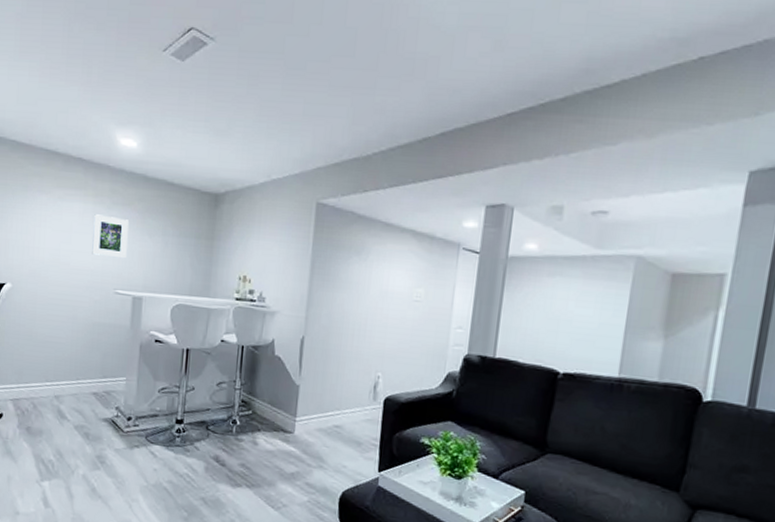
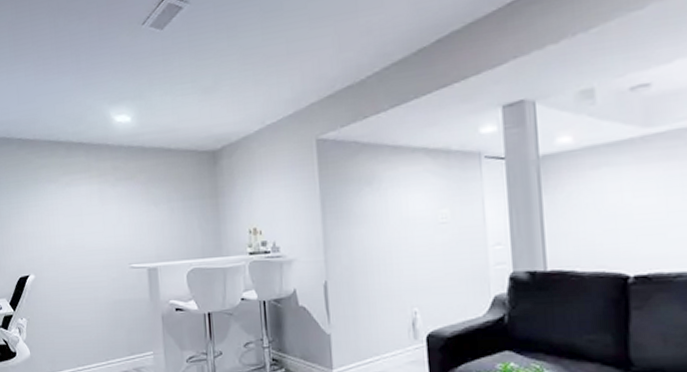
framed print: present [92,214,129,259] -> none [101,193,136,233]

